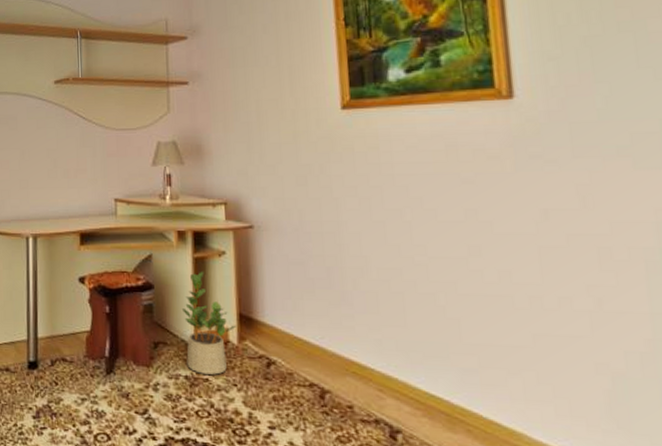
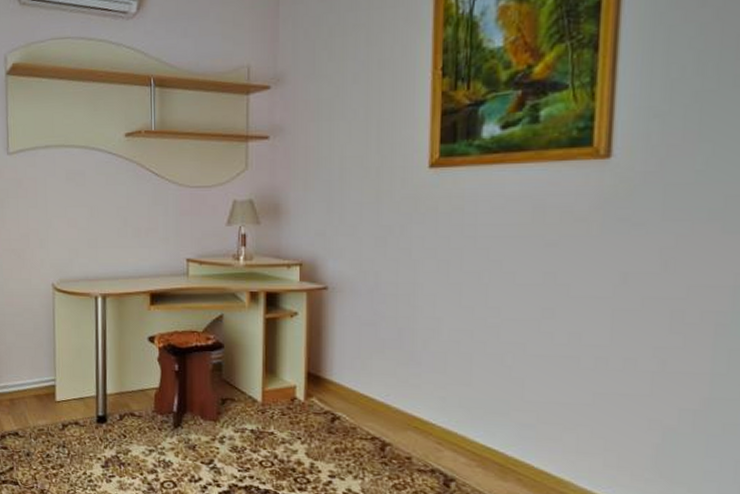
potted plant: present [181,271,237,375] -> none [250,331,305,429]

